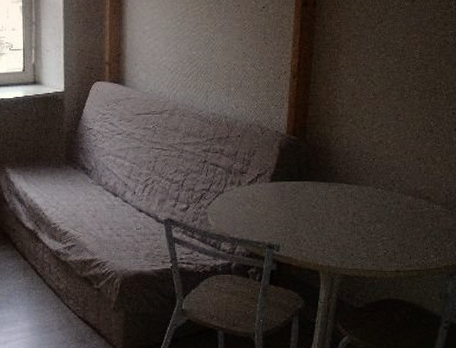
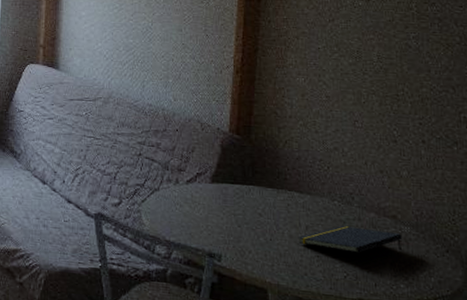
notepad: none [346,210,434,232] -> present [298,226,403,253]

